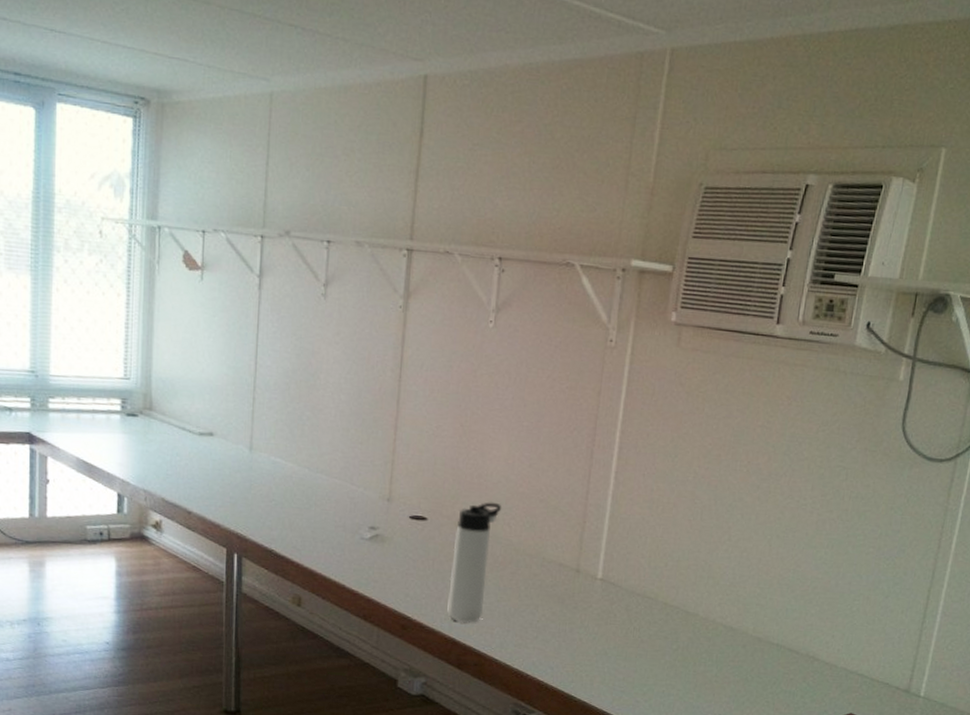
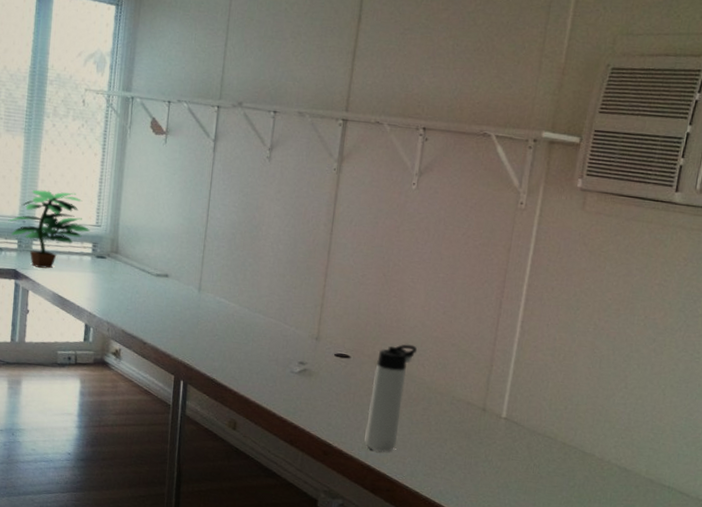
potted plant: none [17,338,118,431] -> present [8,189,90,269]

